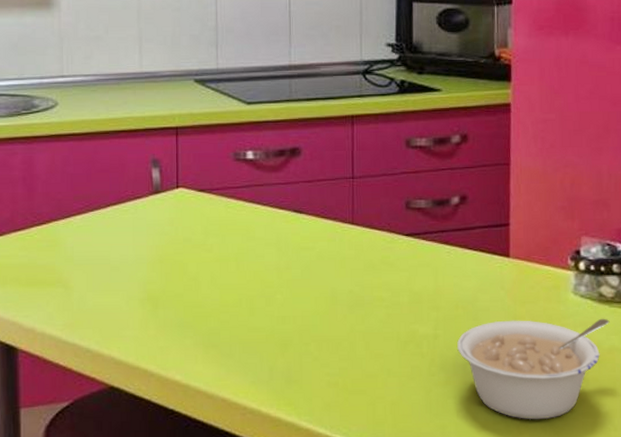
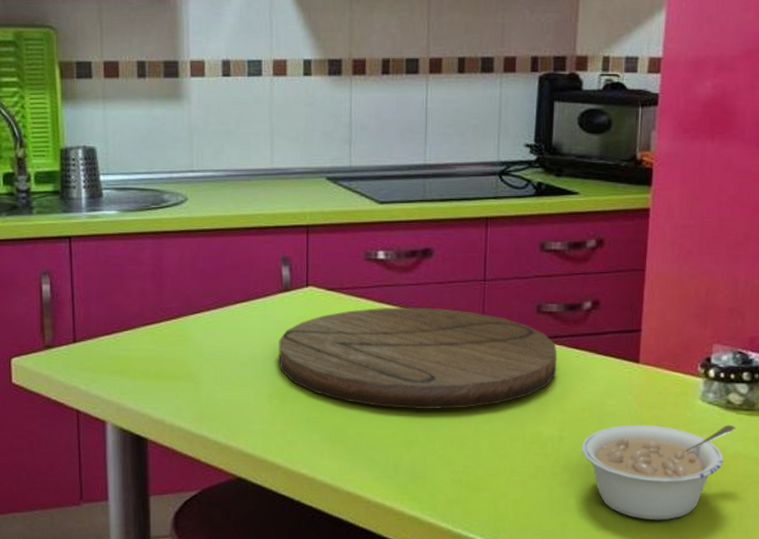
cutting board: none [150,206,428,311] -> present [279,307,557,410]

